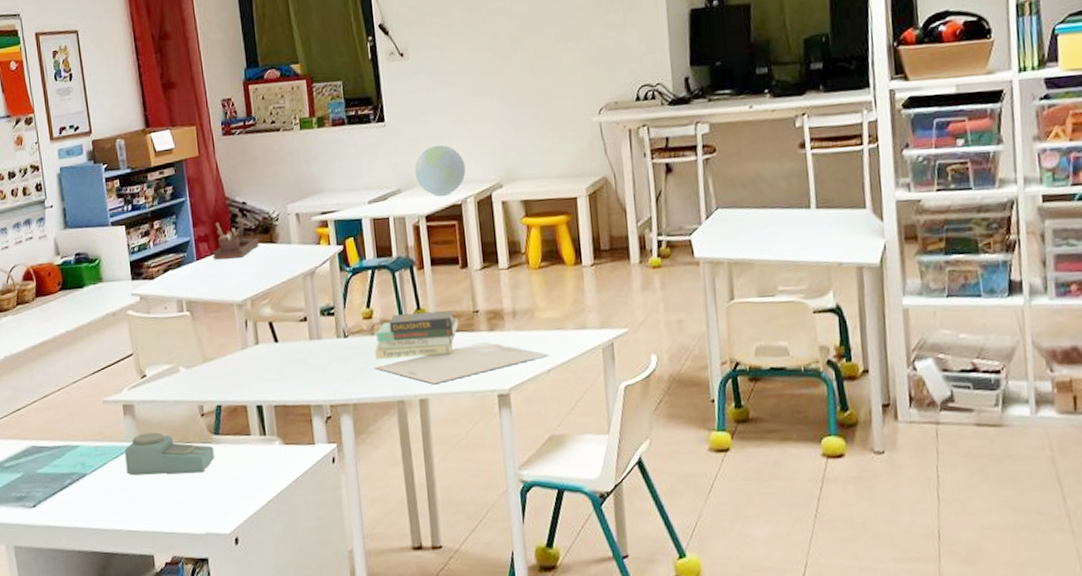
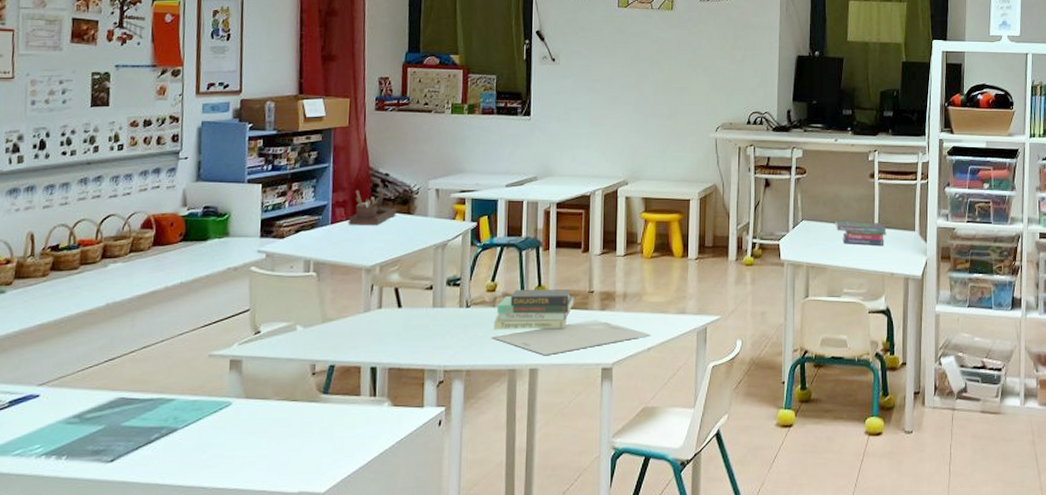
tape dispenser: present [124,432,215,475] -> none [223,389,320,432]
globe: present [414,145,466,196] -> none [552,142,597,186]
books: none [758,202,828,233] -> present [834,221,887,246]

